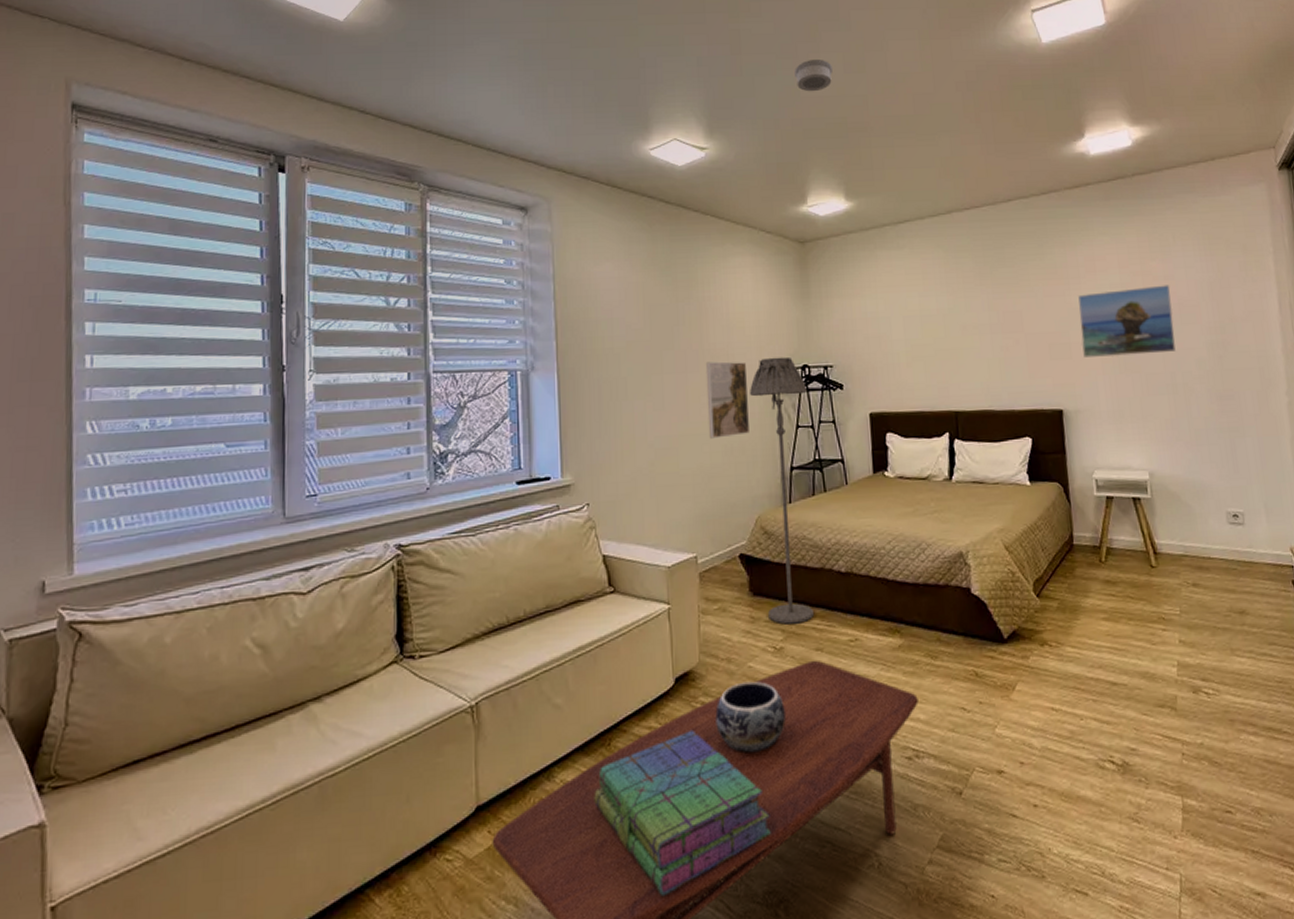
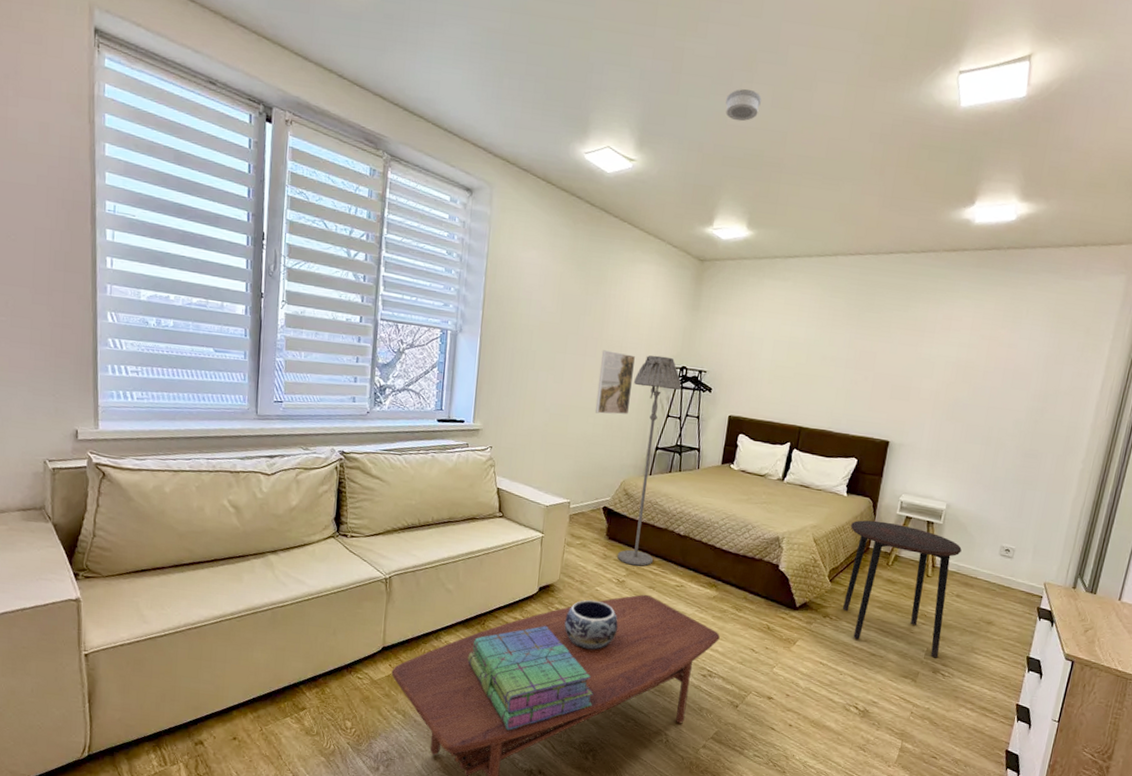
side table: none [1043,508,1194,673] -> present [842,520,962,658]
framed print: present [1078,285,1176,357] -> none [919,347,1011,410]

